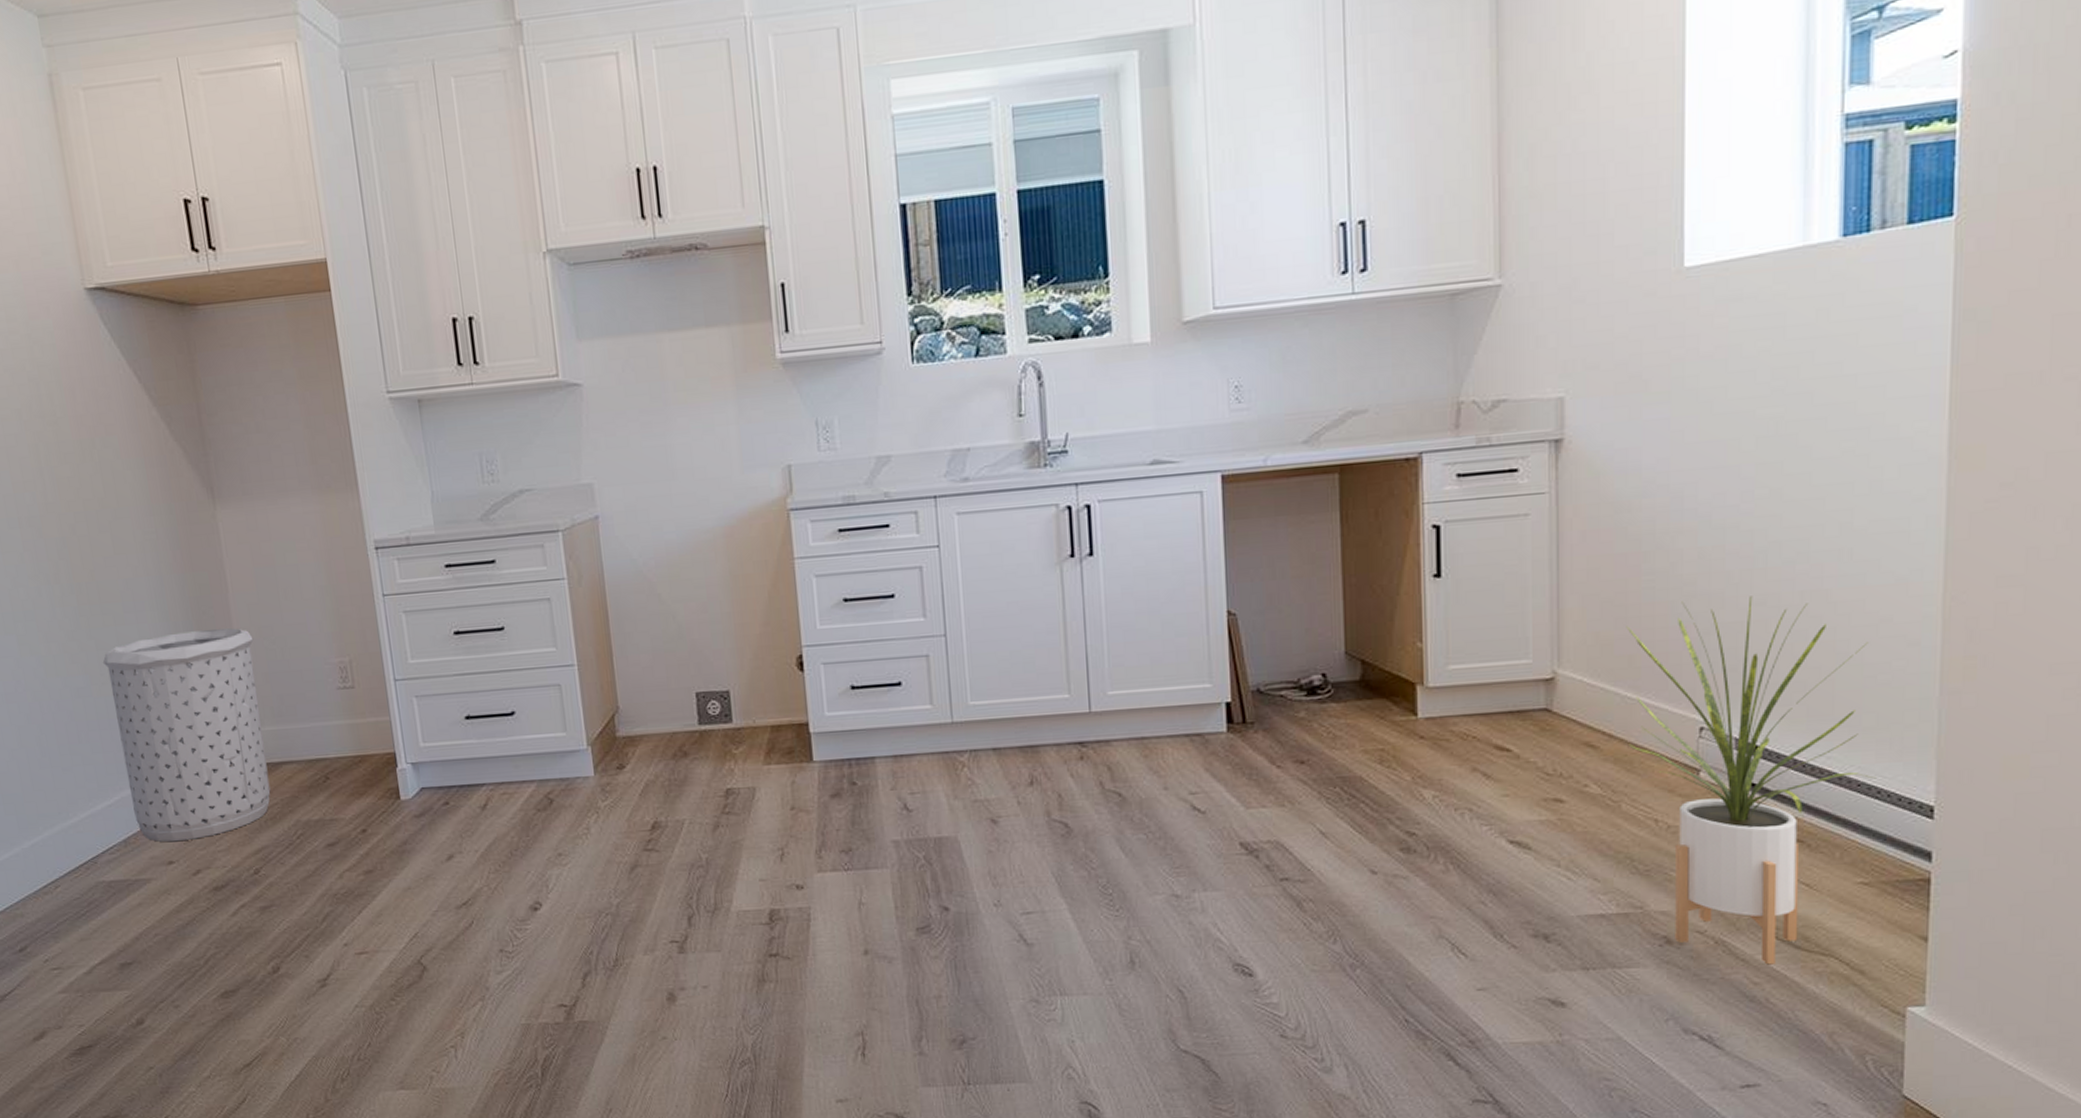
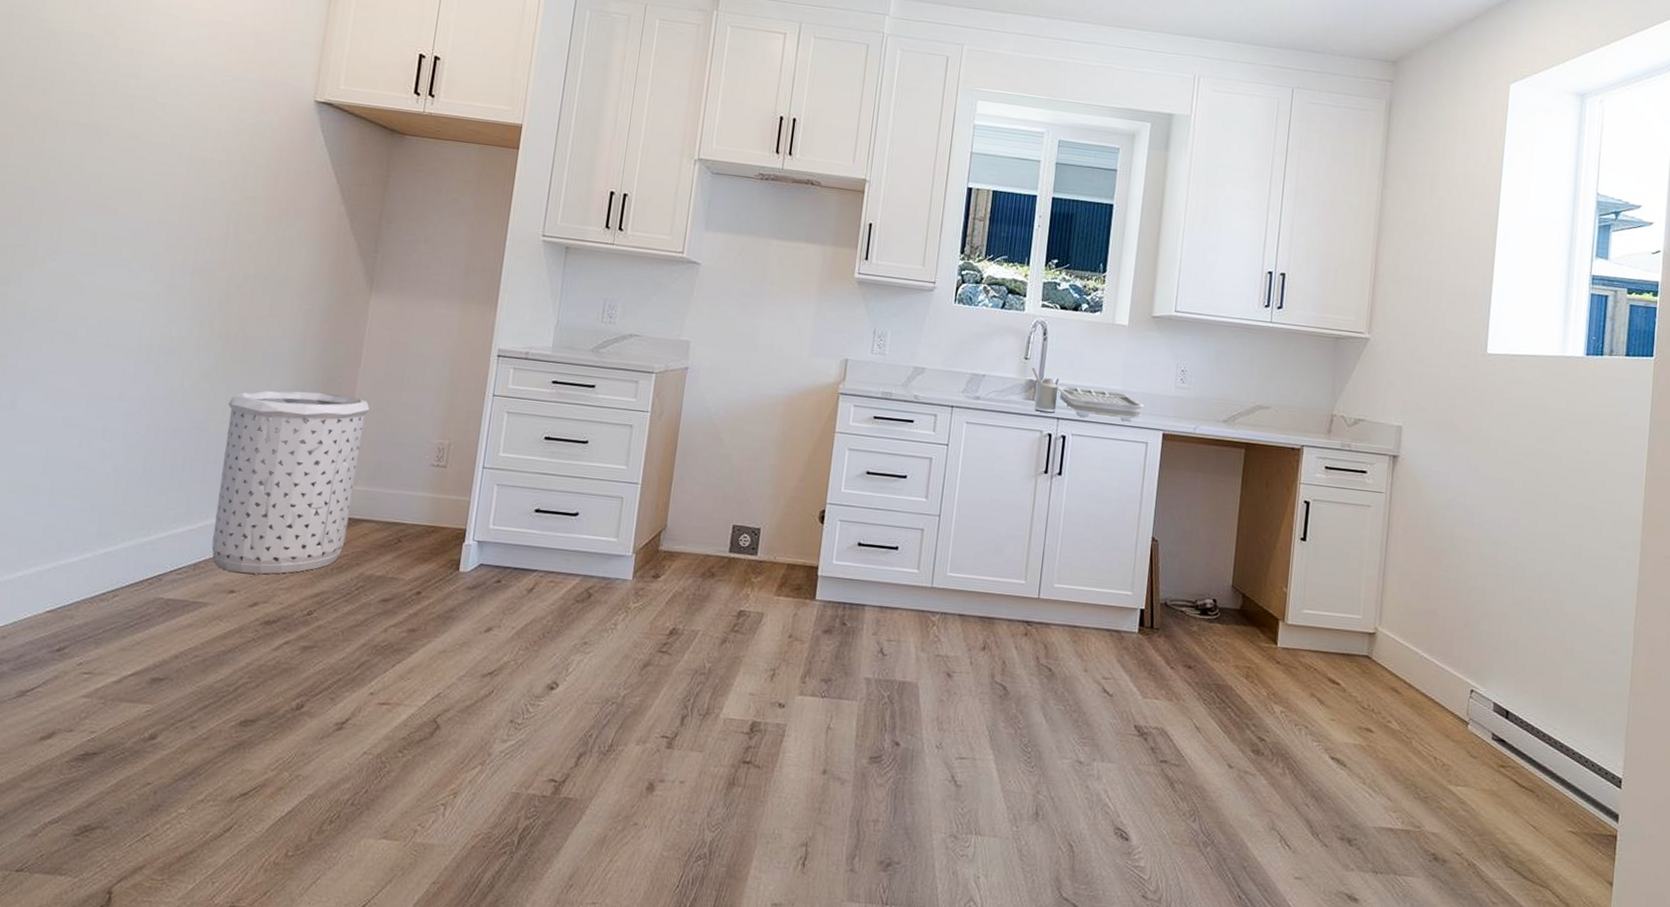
soap dispenser: none [1030,424,1072,481] -> present [1032,367,1059,413]
dish rack: none [1068,433,1192,476] -> present [1057,386,1146,422]
house plant: present [1626,596,1876,965] -> none [1422,591,1586,889]

